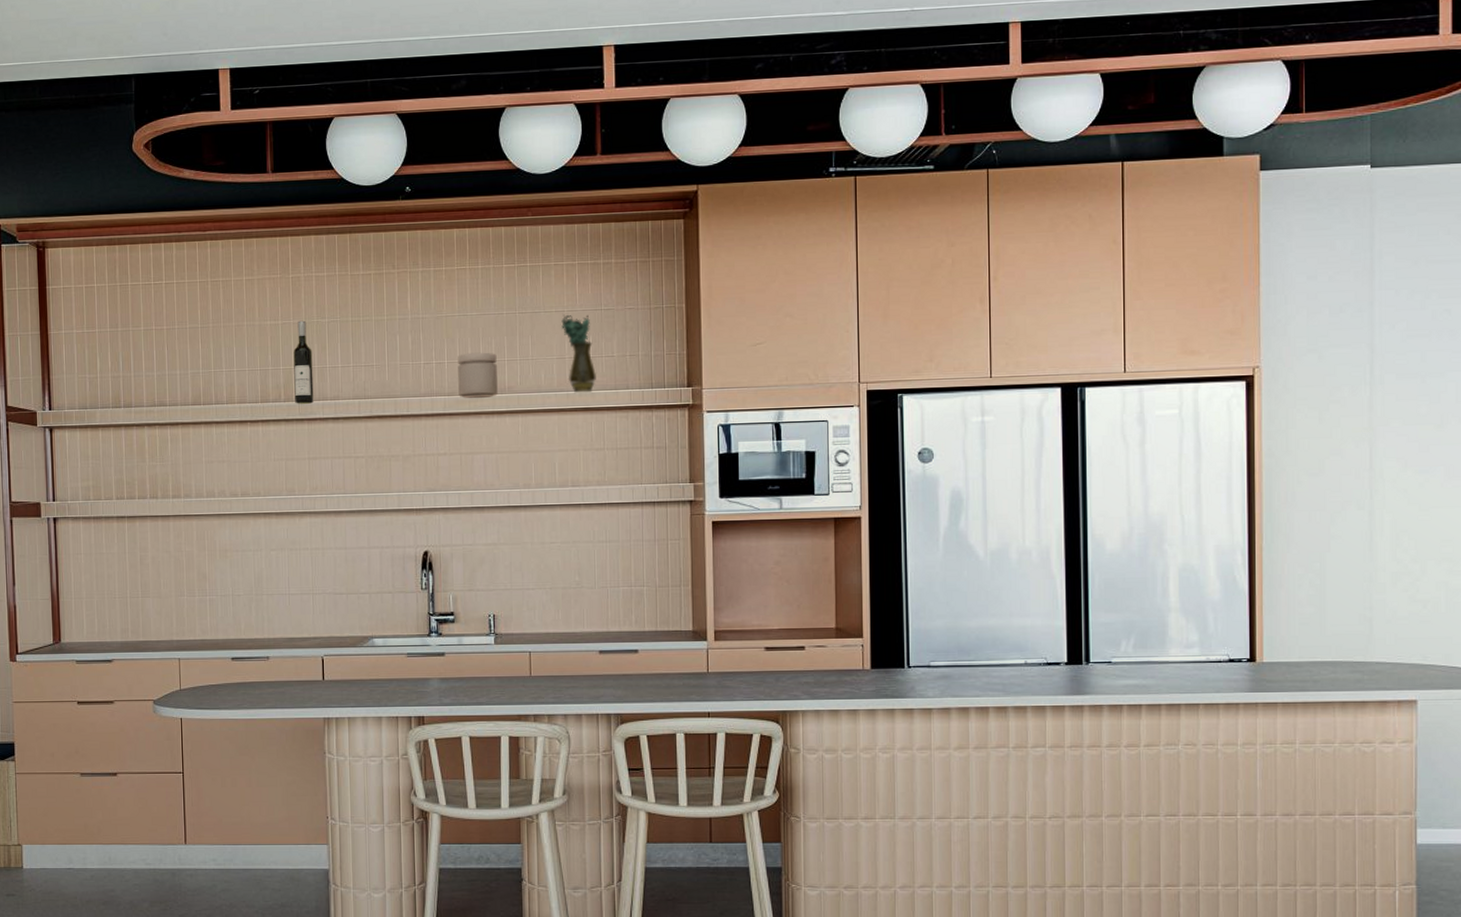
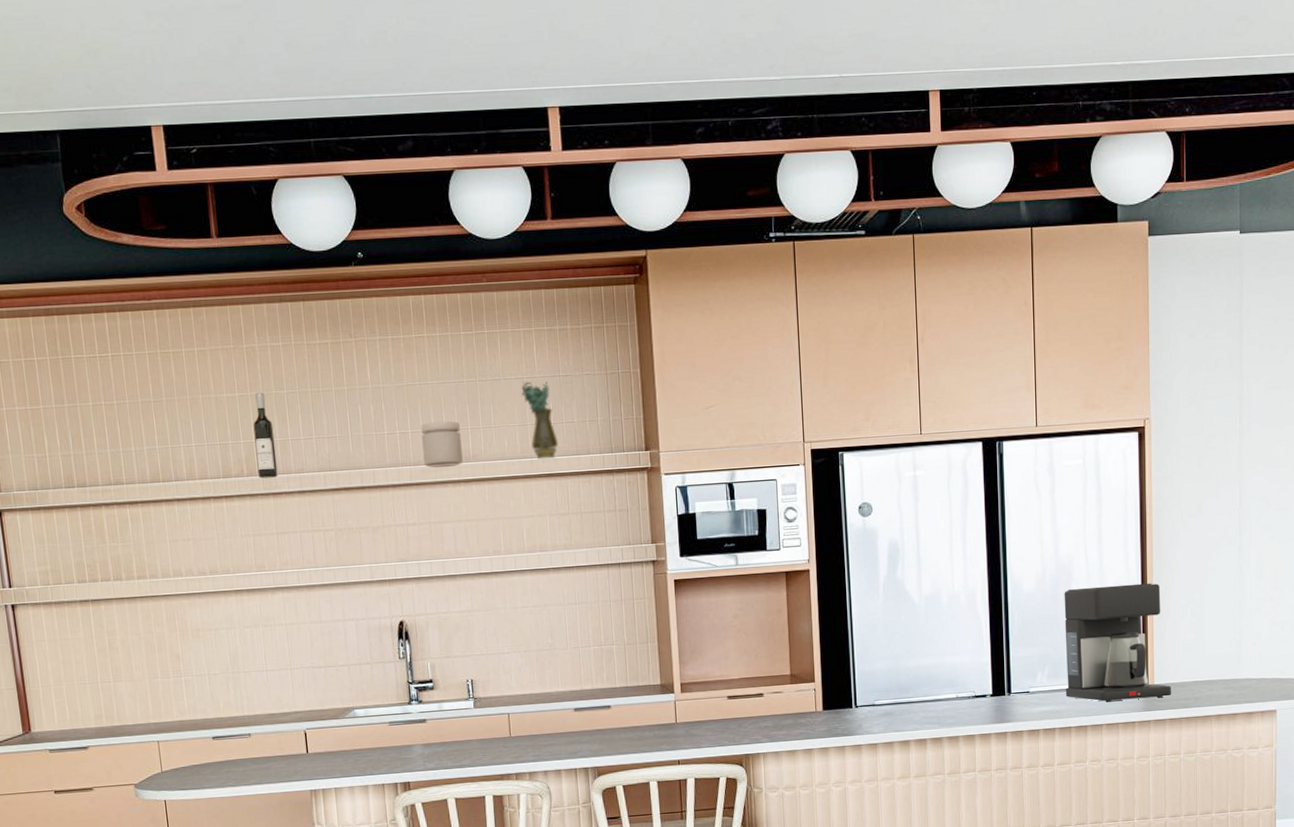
coffee maker: none [1154,548,1285,679] -> present [1064,583,1172,702]

